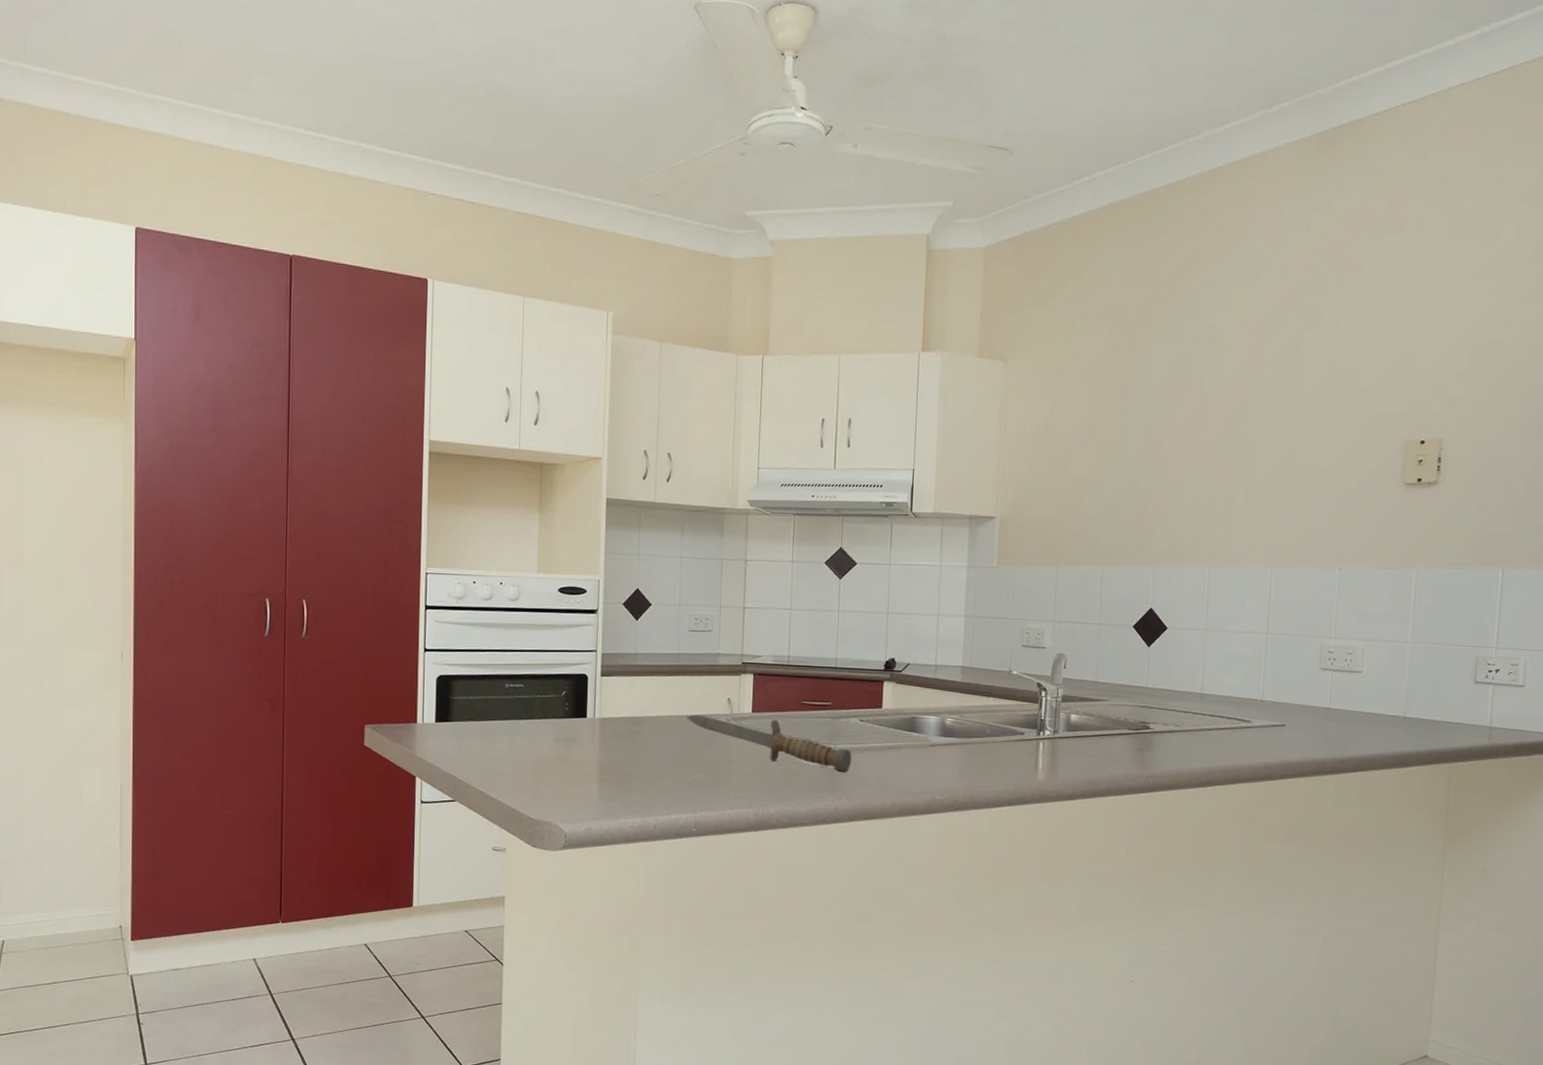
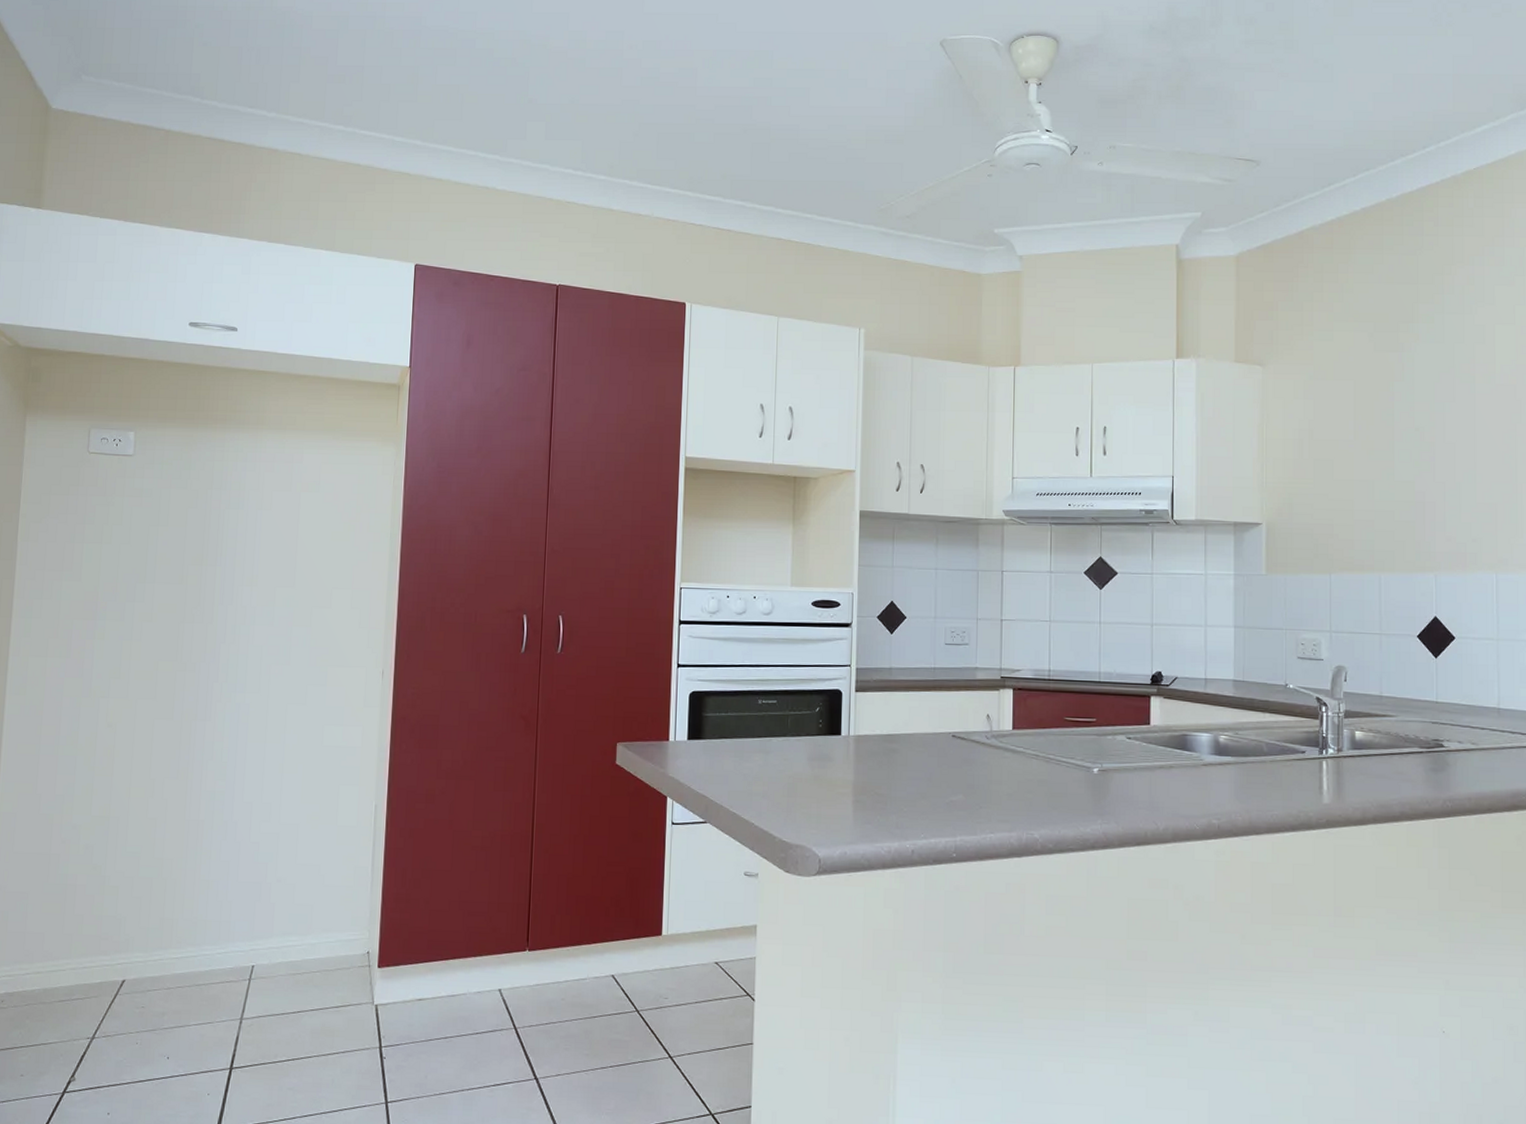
knife: present [687,714,852,773] -> none [944,732,1120,795]

